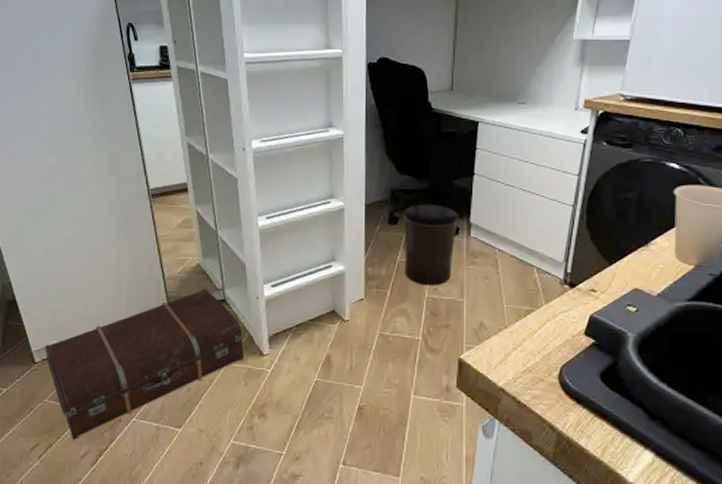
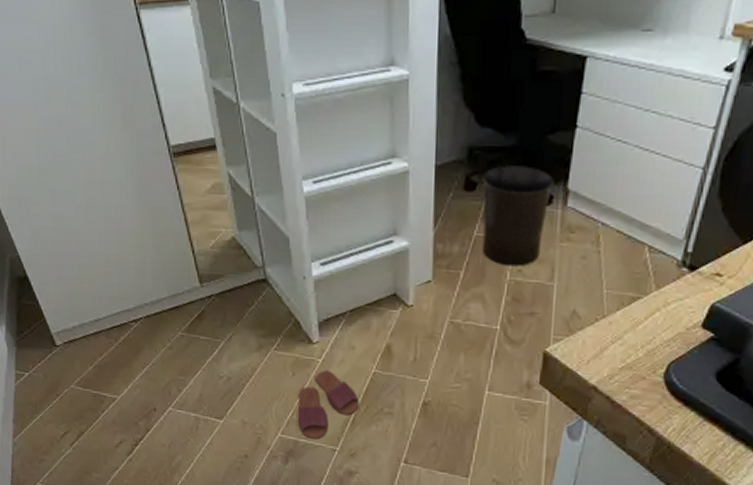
suitcase: present [44,288,245,441] -> none [65,265,291,429]
slippers: none [249,379,303,445] -> present [299,370,359,439]

